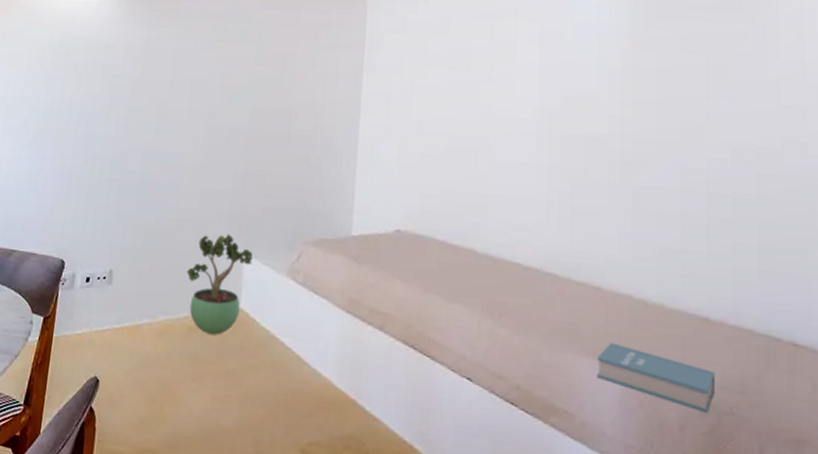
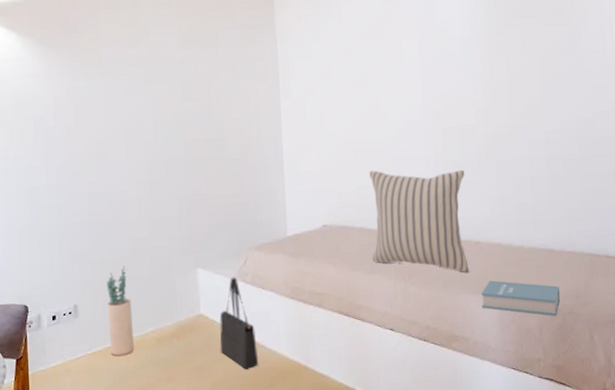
vase: none [138,236,169,339] -> present [106,266,135,357]
potted plant: present [186,233,253,335] -> none [147,253,205,341]
tote bag: none [256,272,300,388] -> present [219,277,259,370]
pillow: none [453,173,587,326] -> present [369,170,469,273]

